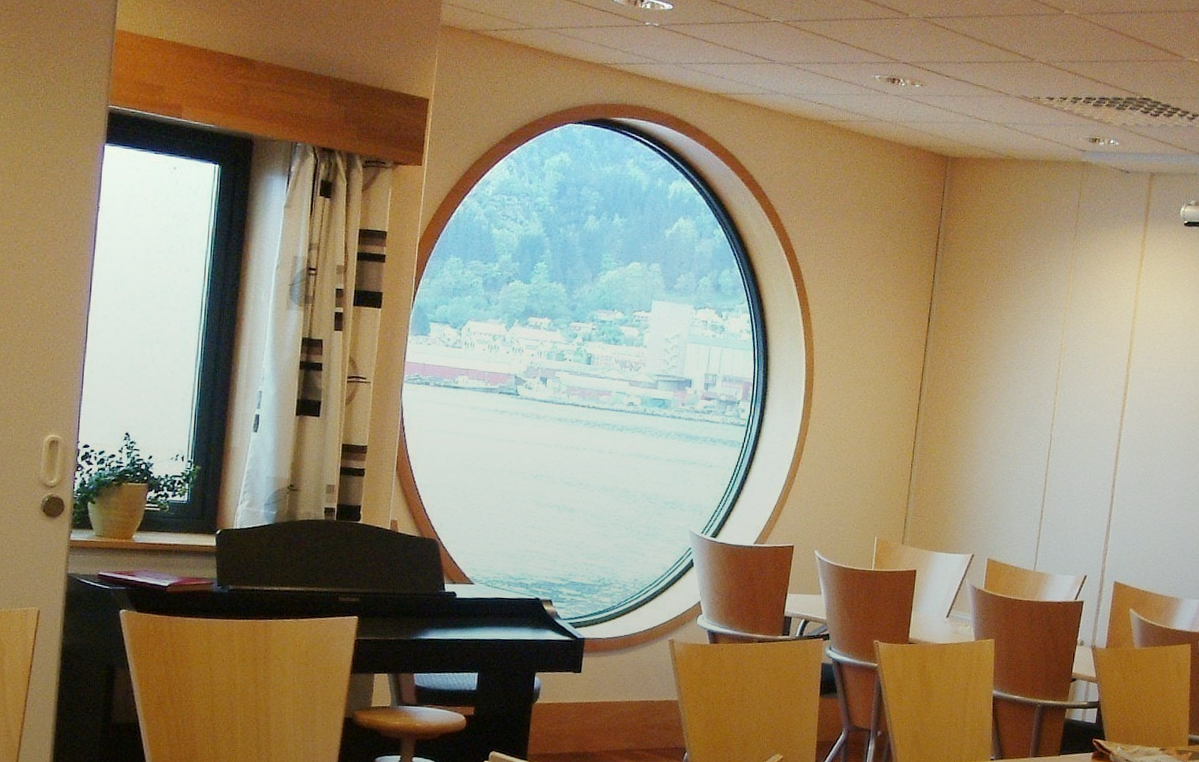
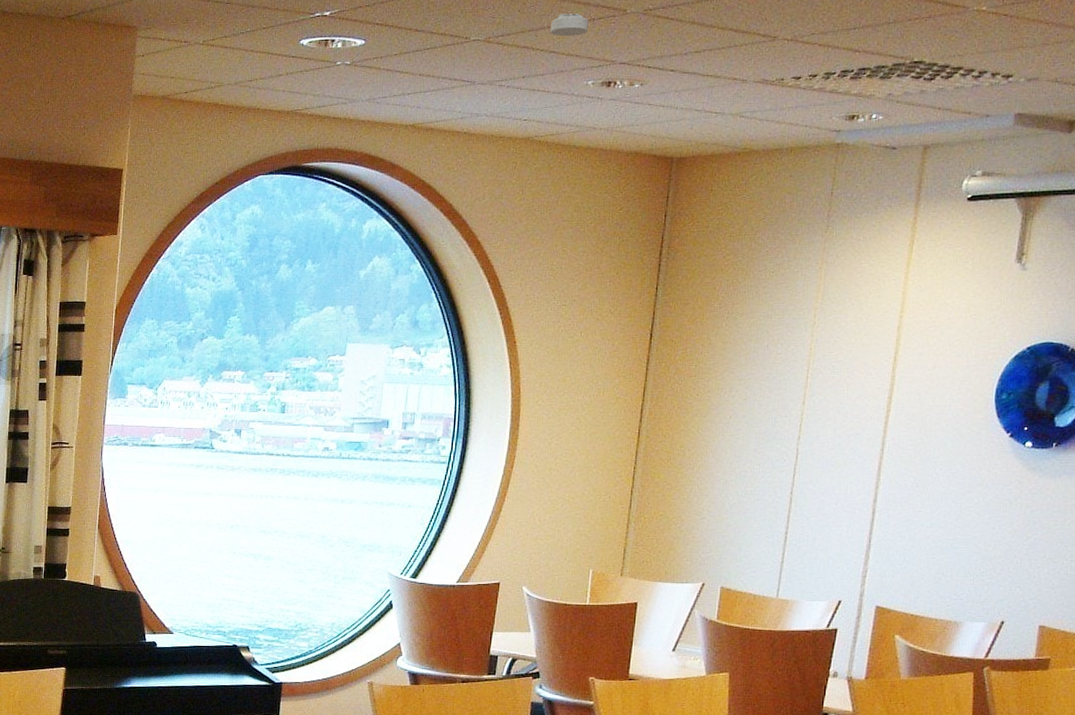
smoke detector: none [842,9,877,32] -> present [549,12,589,37]

